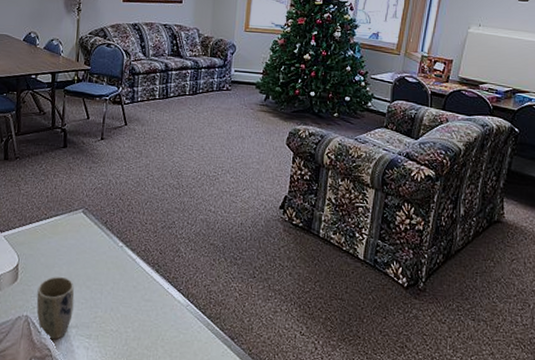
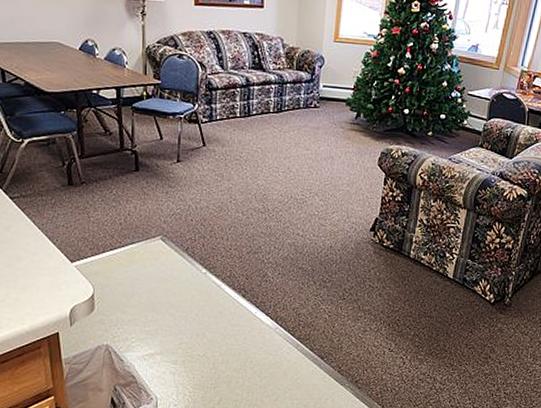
plant pot: present [36,277,75,340] -> none [116,306,157,367]

